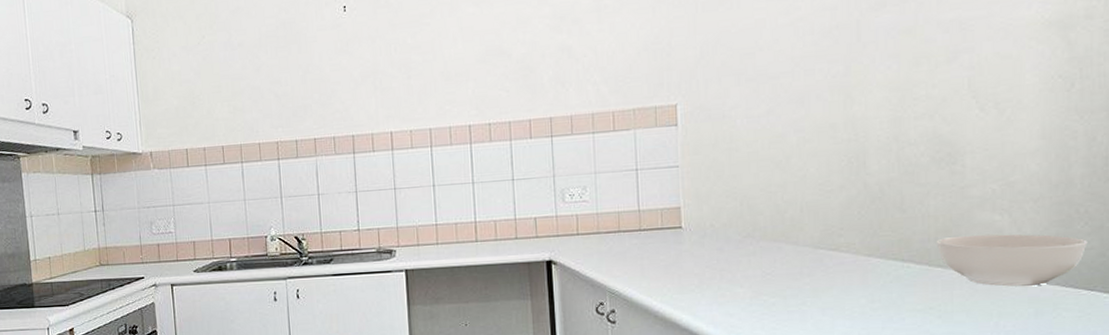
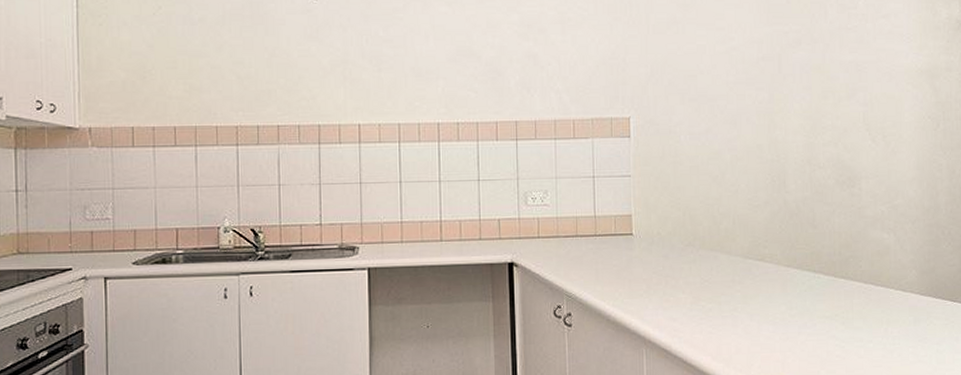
bowl: present [936,234,1088,287] -> none [840,250,951,297]

